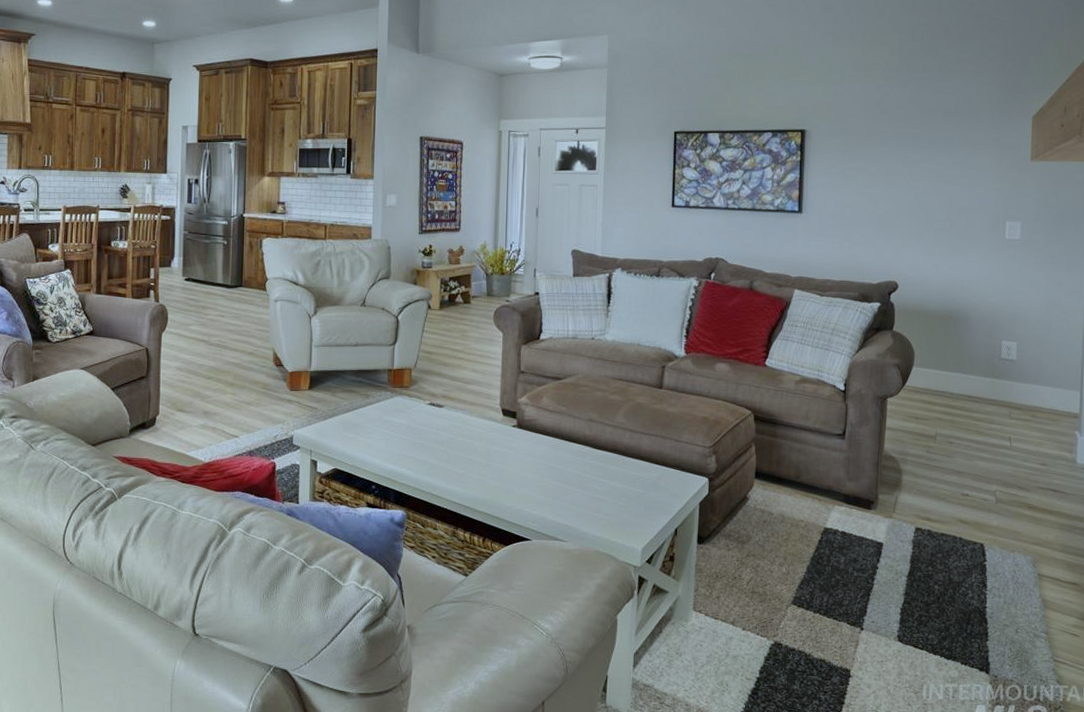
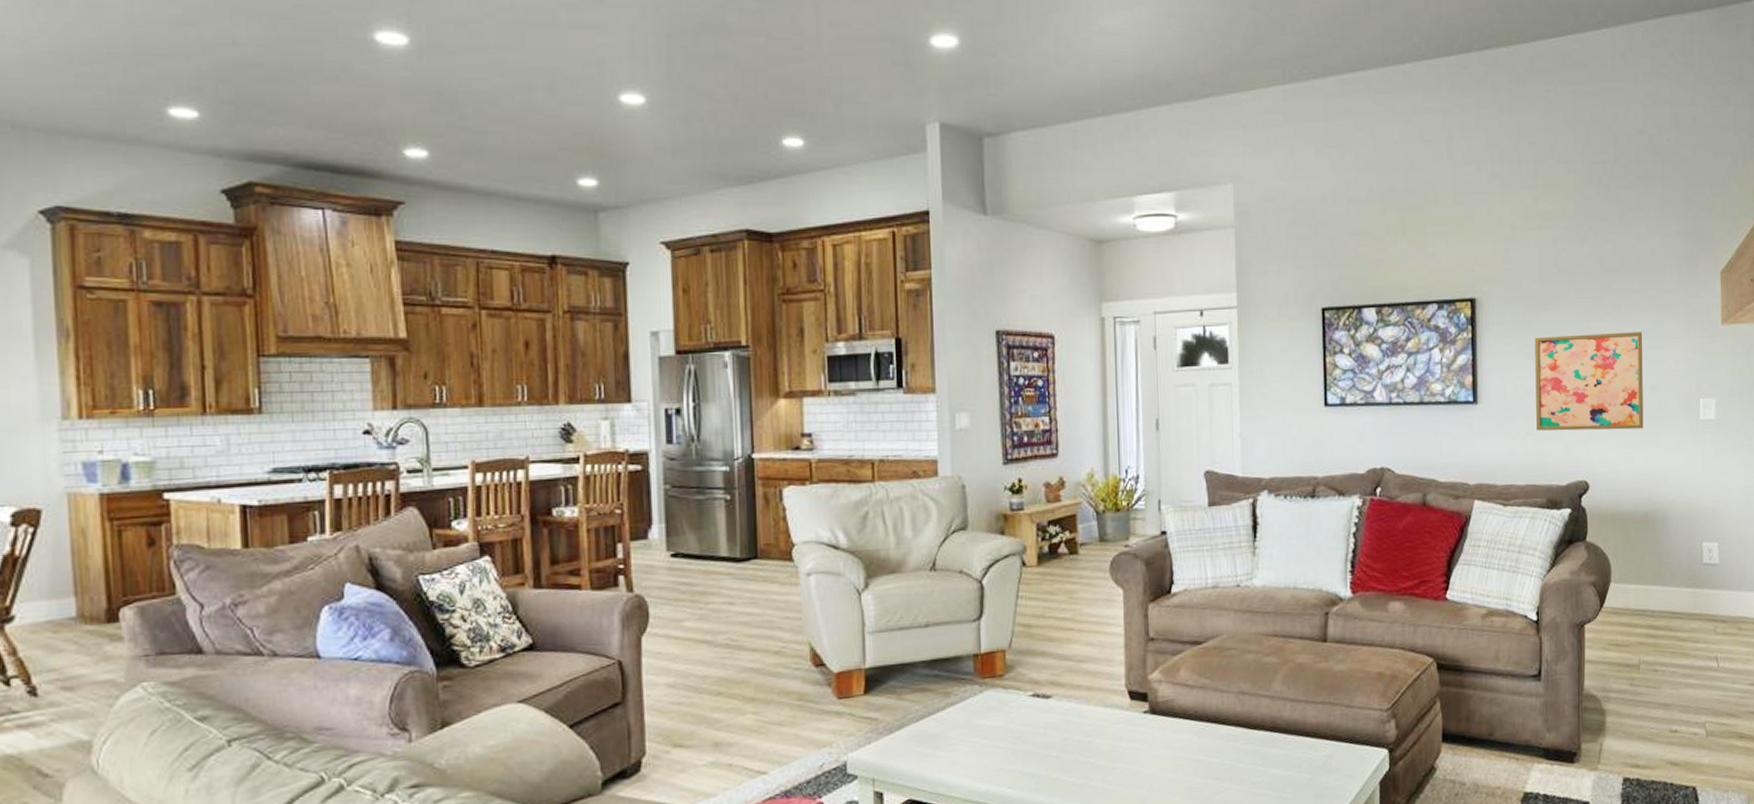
wall art: none [853,163,954,243] -> present [1534,332,1644,431]

